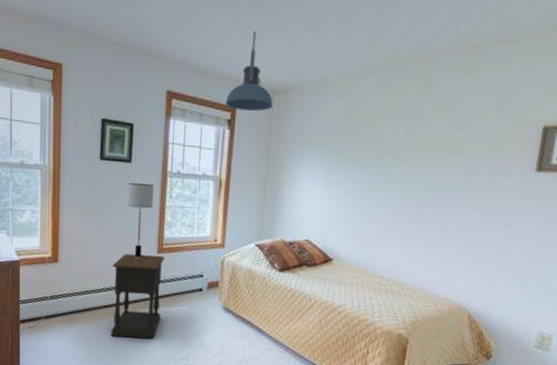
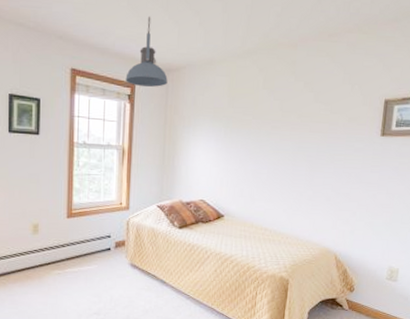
nightstand: present [111,253,165,339] -> none [24,219,74,298]
table lamp: present [127,183,154,259] -> none [37,154,62,224]

